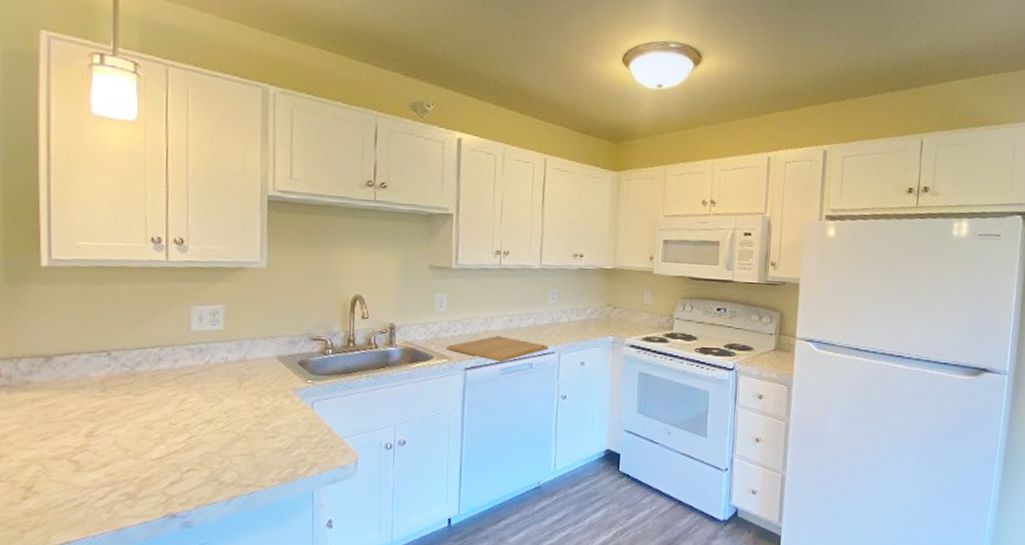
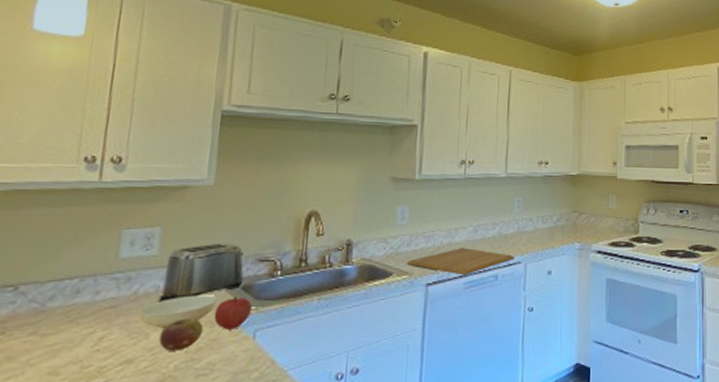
bowl: none [211,367,278,396] -> present [138,295,218,330]
toaster: none [227,321,300,372] -> present [157,243,244,302]
fruit: none [232,387,268,415] -> present [159,318,204,351]
fruit: none [276,370,309,400] -> present [213,296,253,330]

